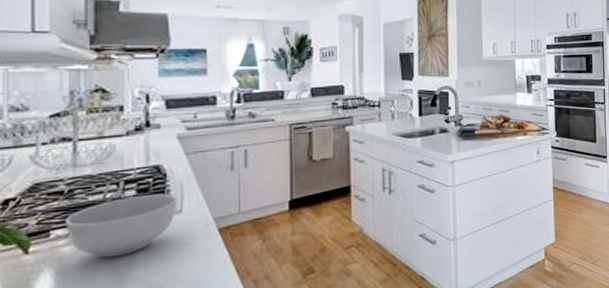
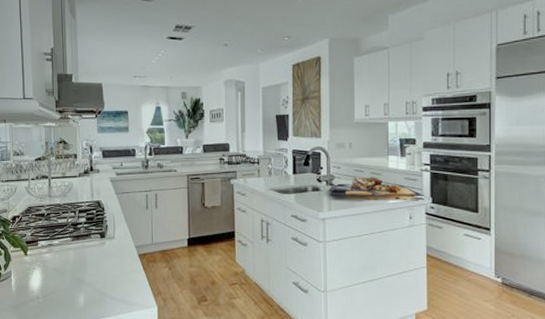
bowl: present [66,193,177,258] -> none [46,222,111,266]

